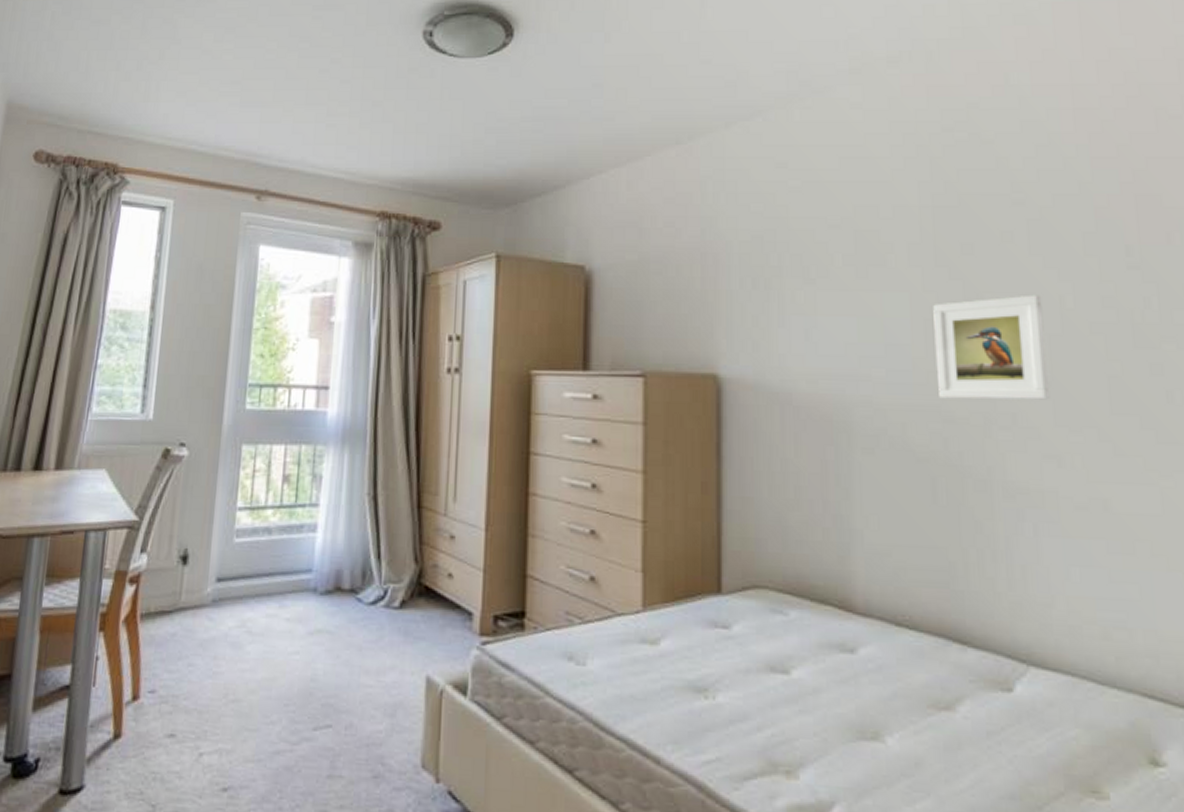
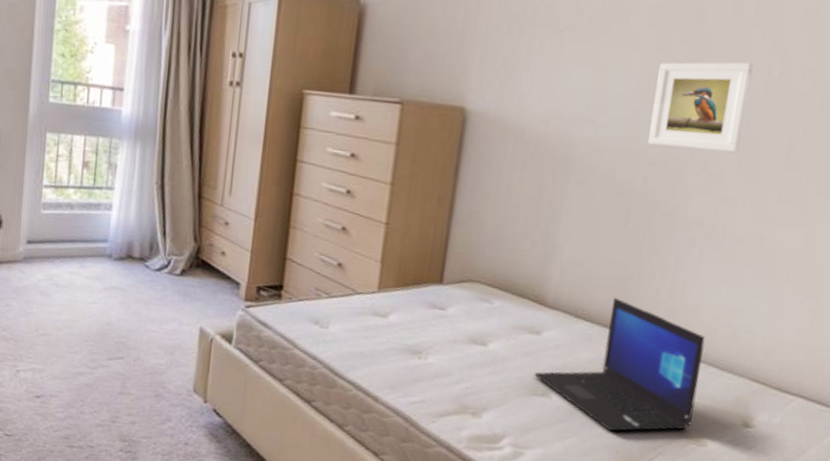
laptop: none [857,594,1081,786] -> present [534,297,706,432]

